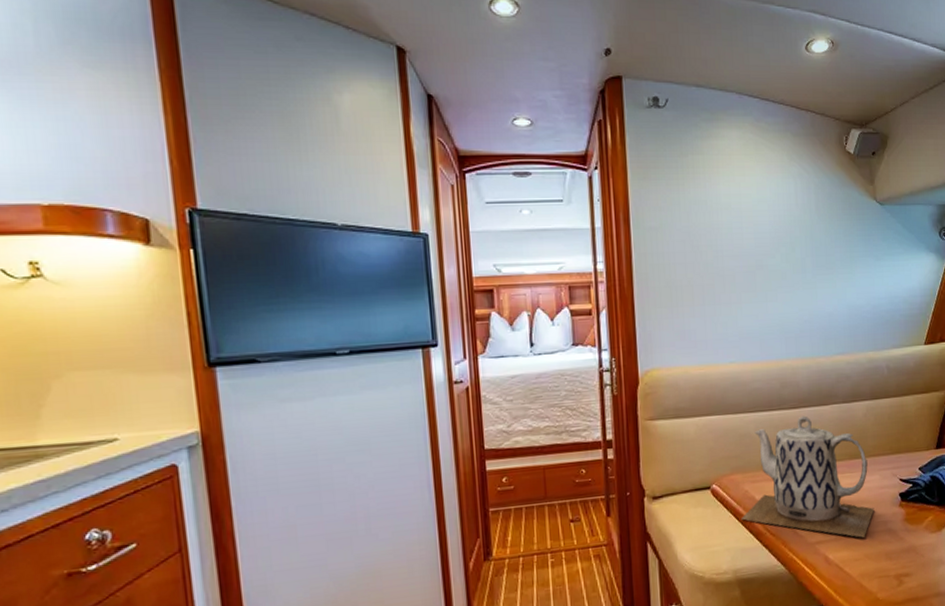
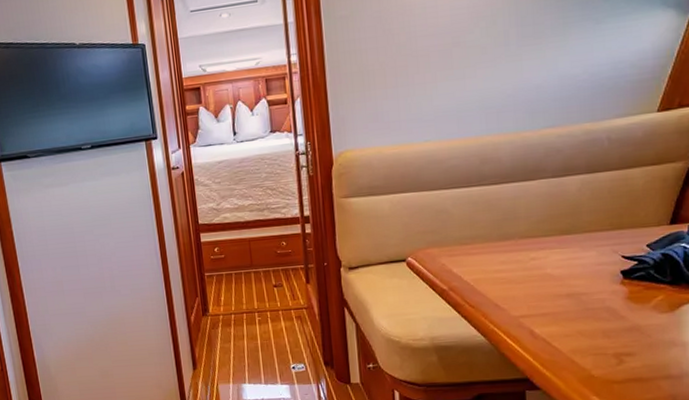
teapot: present [741,415,875,538] -> none [438,191,590,314]

